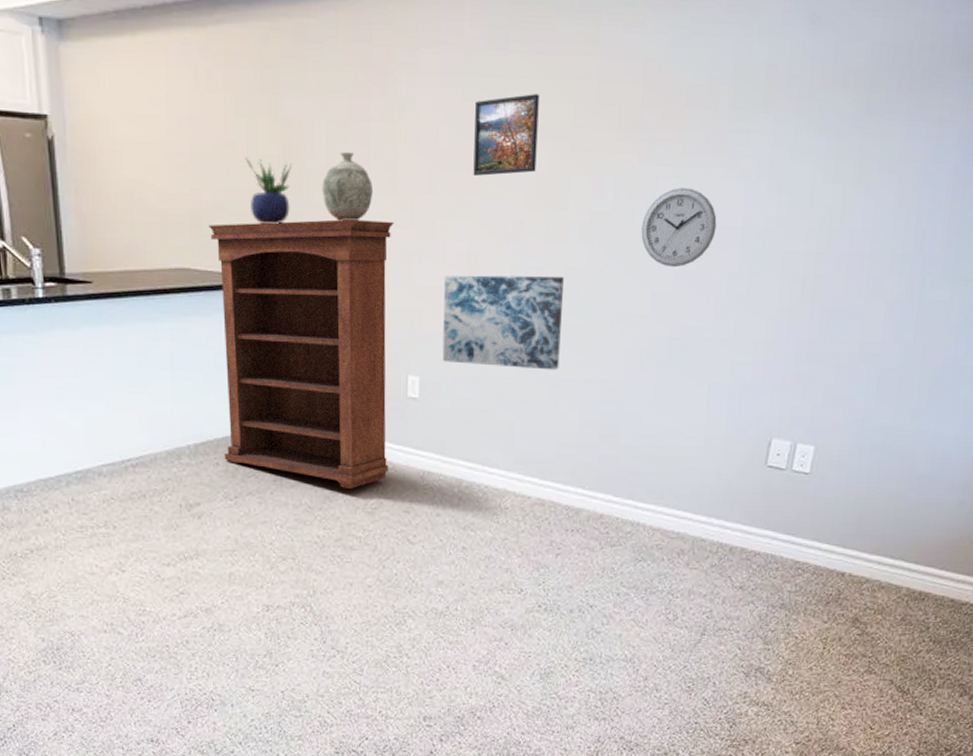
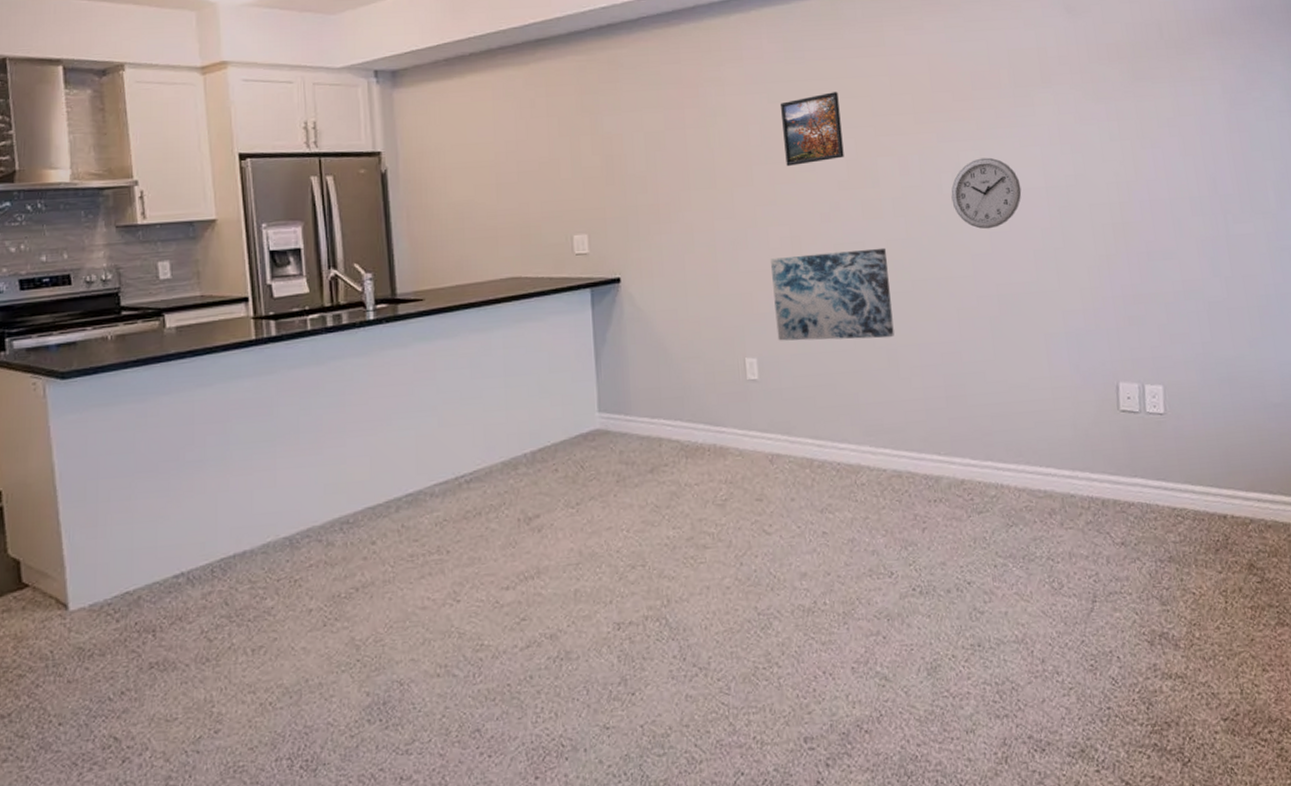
bookshelf: present [209,219,394,490] -> none [538,214,735,482]
potted plant: present [245,158,293,225] -> none [570,171,616,229]
decorative vase: present [322,152,373,222] -> none [645,157,694,219]

